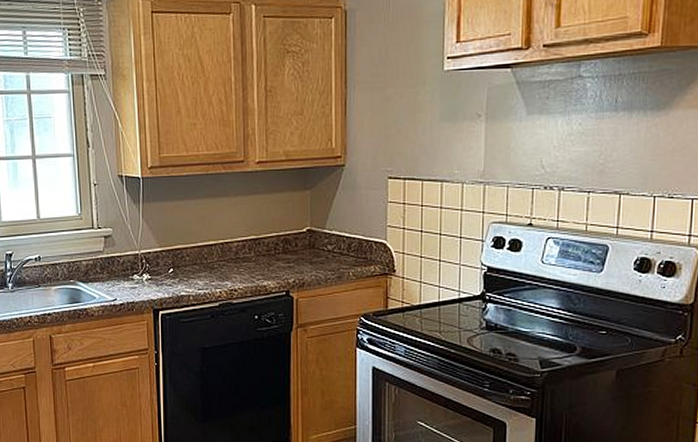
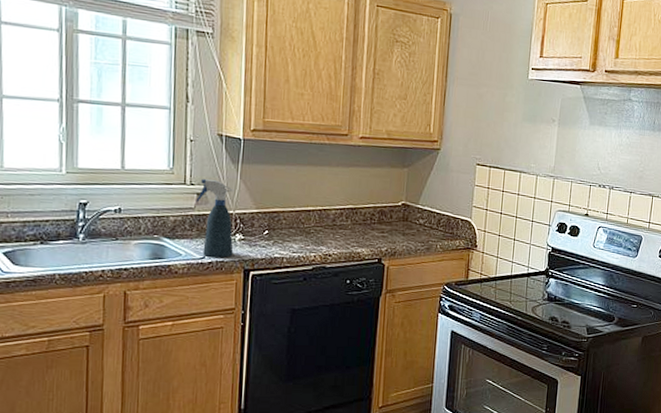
spray bottle: none [104,222,142,299] -> present [196,179,235,258]

